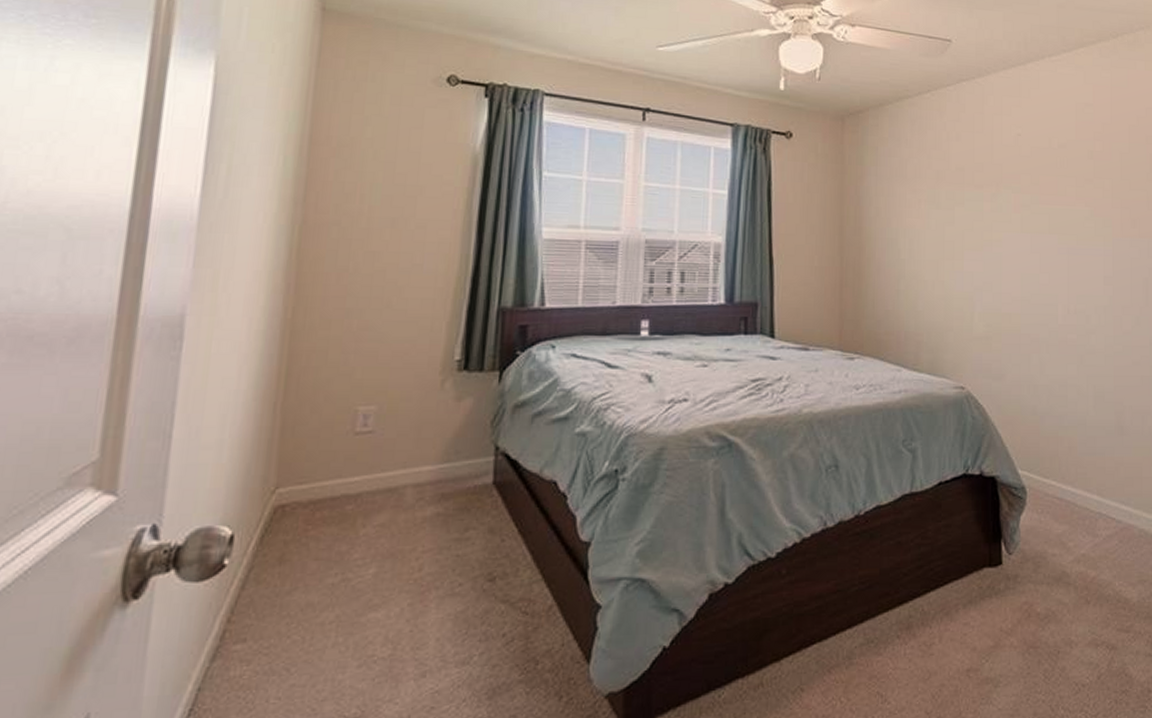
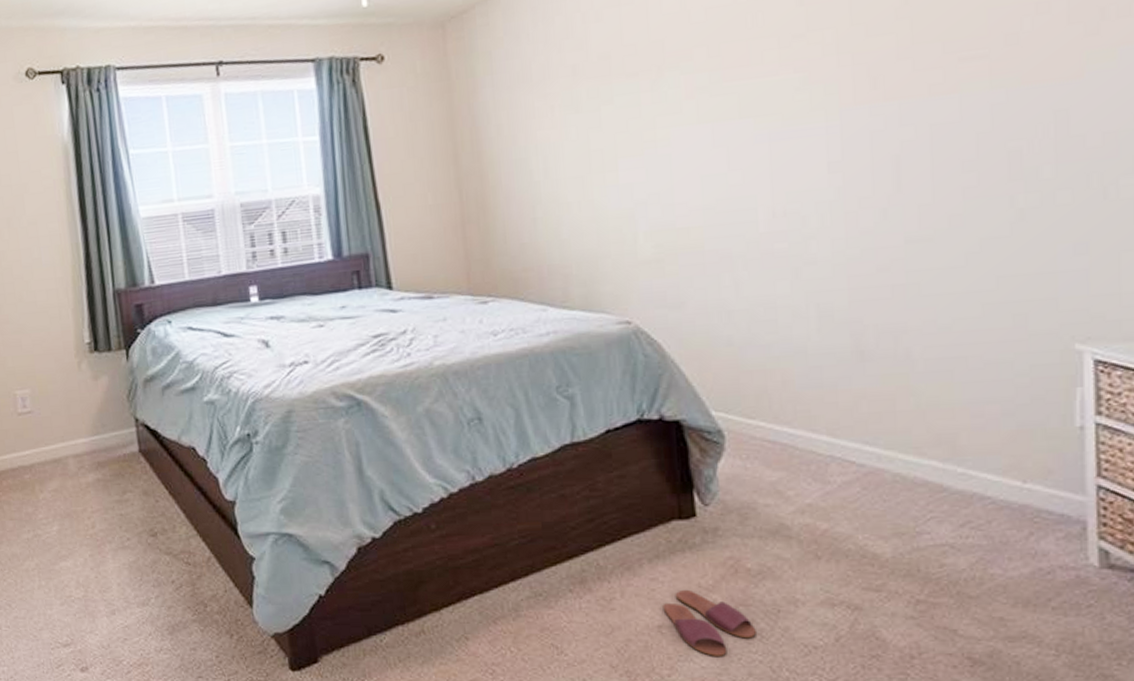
slippers: none [972,633,1041,698] -> present [662,589,756,656]

